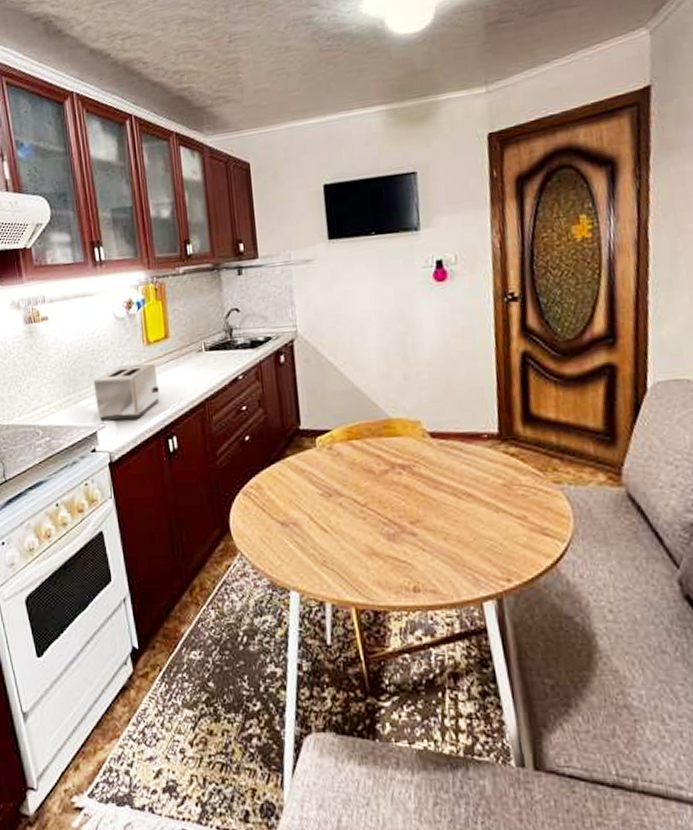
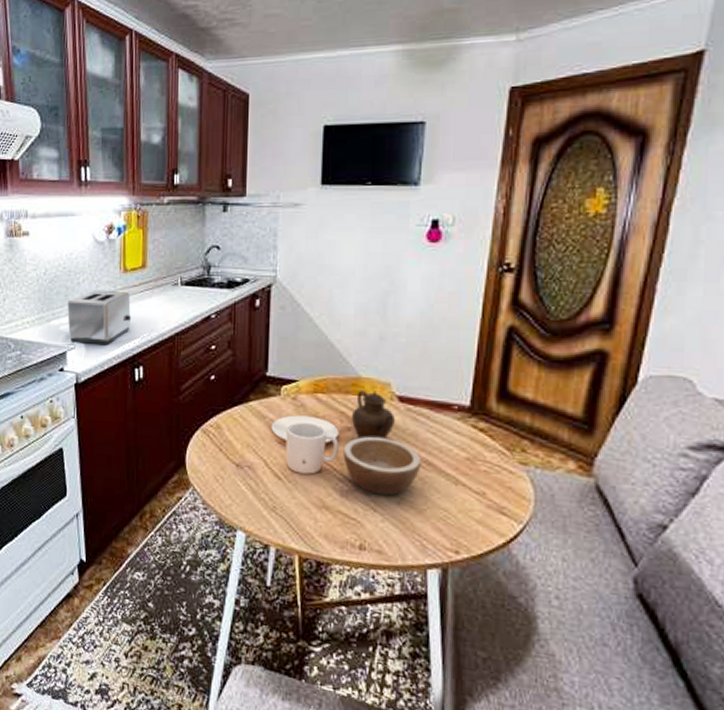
plate: none [310,463,378,492] -> present [271,415,339,444]
mug: none [326,470,380,523] -> present [285,421,339,475]
bowl: none [384,475,462,534] -> present [343,436,422,496]
teapot: none [387,430,430,481] -> present [351,390,395,440]

